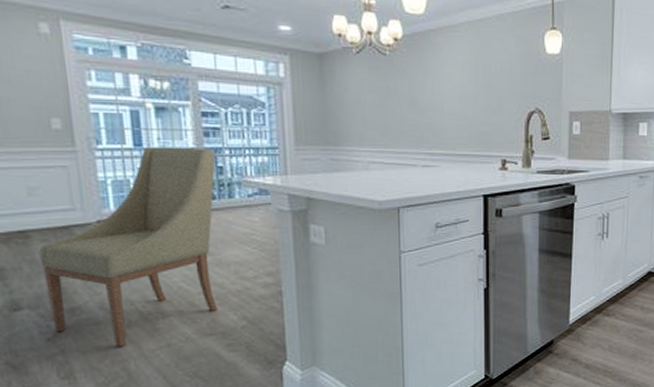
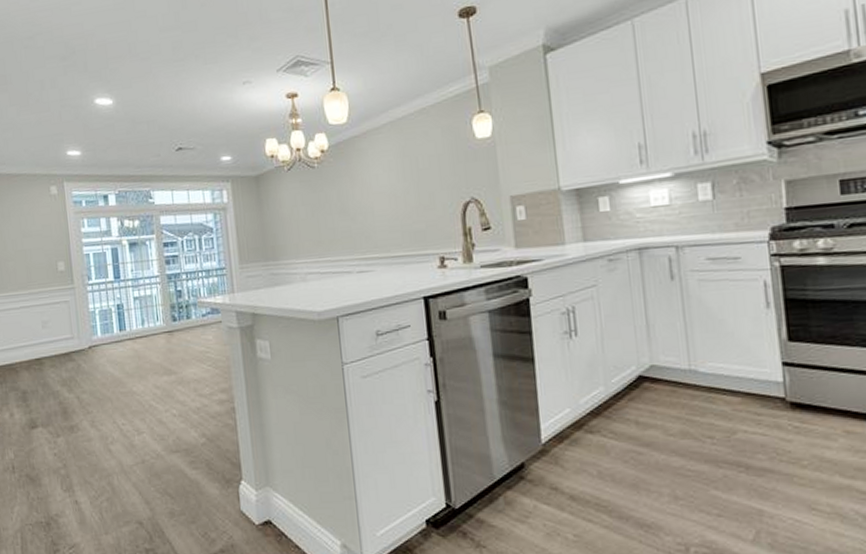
chair: present [39,146,218,348] -> none [49,275,181,463]

